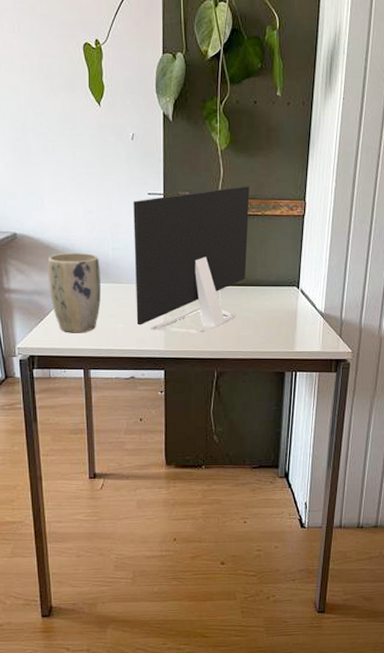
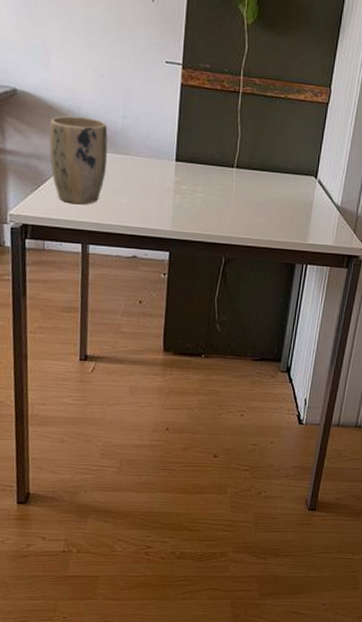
monitor: present [133,186,250,333] -> none [143,65,274,217]

